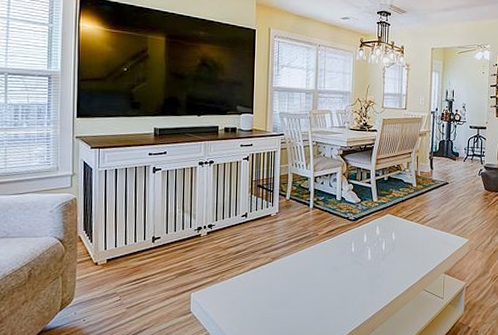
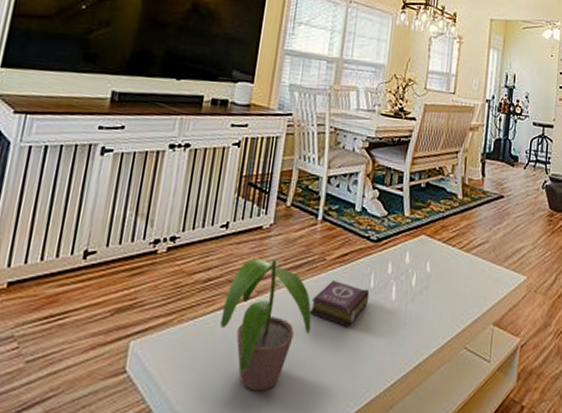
potted plant: none [249,236,312,322] -> present [220,258,312,391]
book: none [310,249,352,279] -> present [309,281,370,328]

